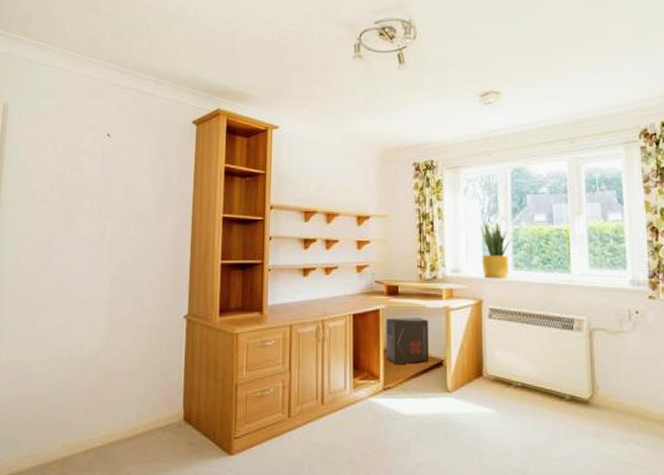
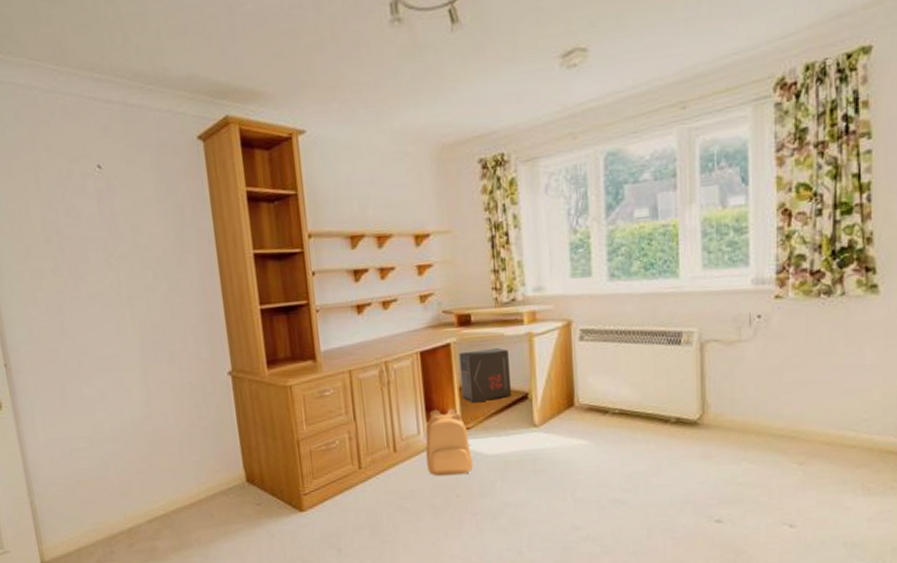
backpack: none [350,367,391,432] -> present [425,408,473,477]
planter: present [480,222,512,279] -> none [567,224,607,295]

